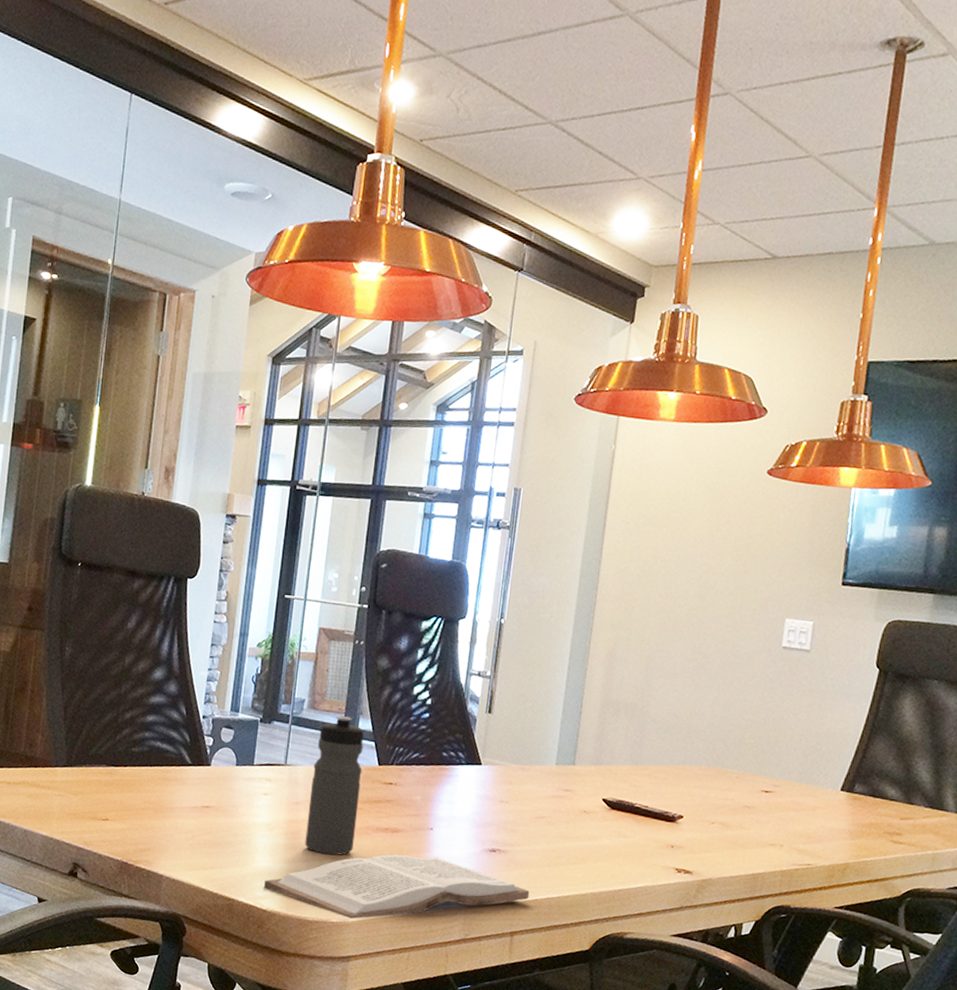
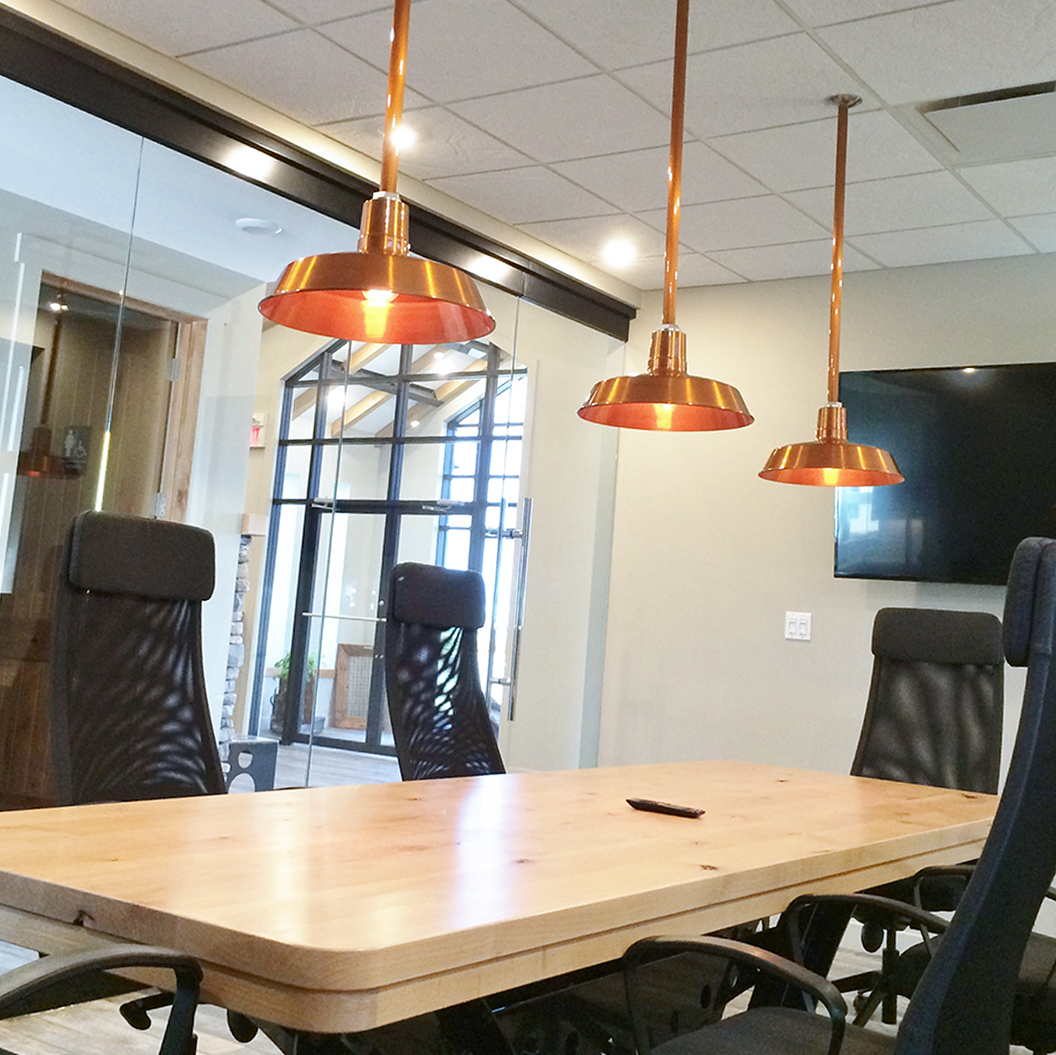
book: present [264,854,530,919] -> none [286,873,560,946]
water bottle: present [305,715,364,856] -> none [328,732,387,880]

